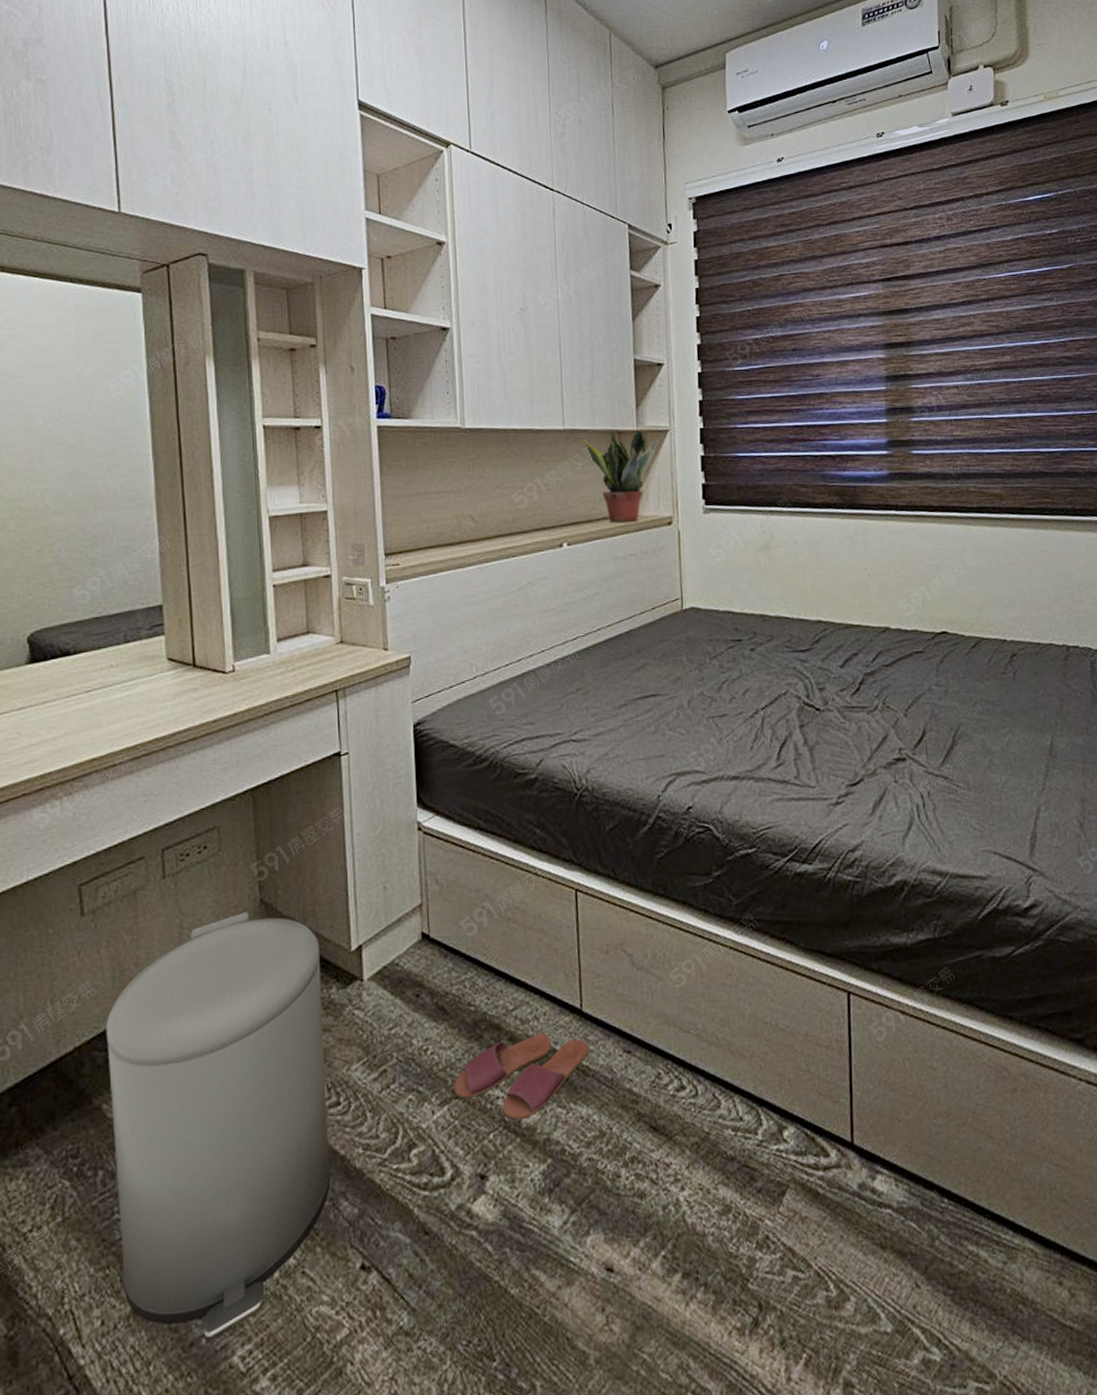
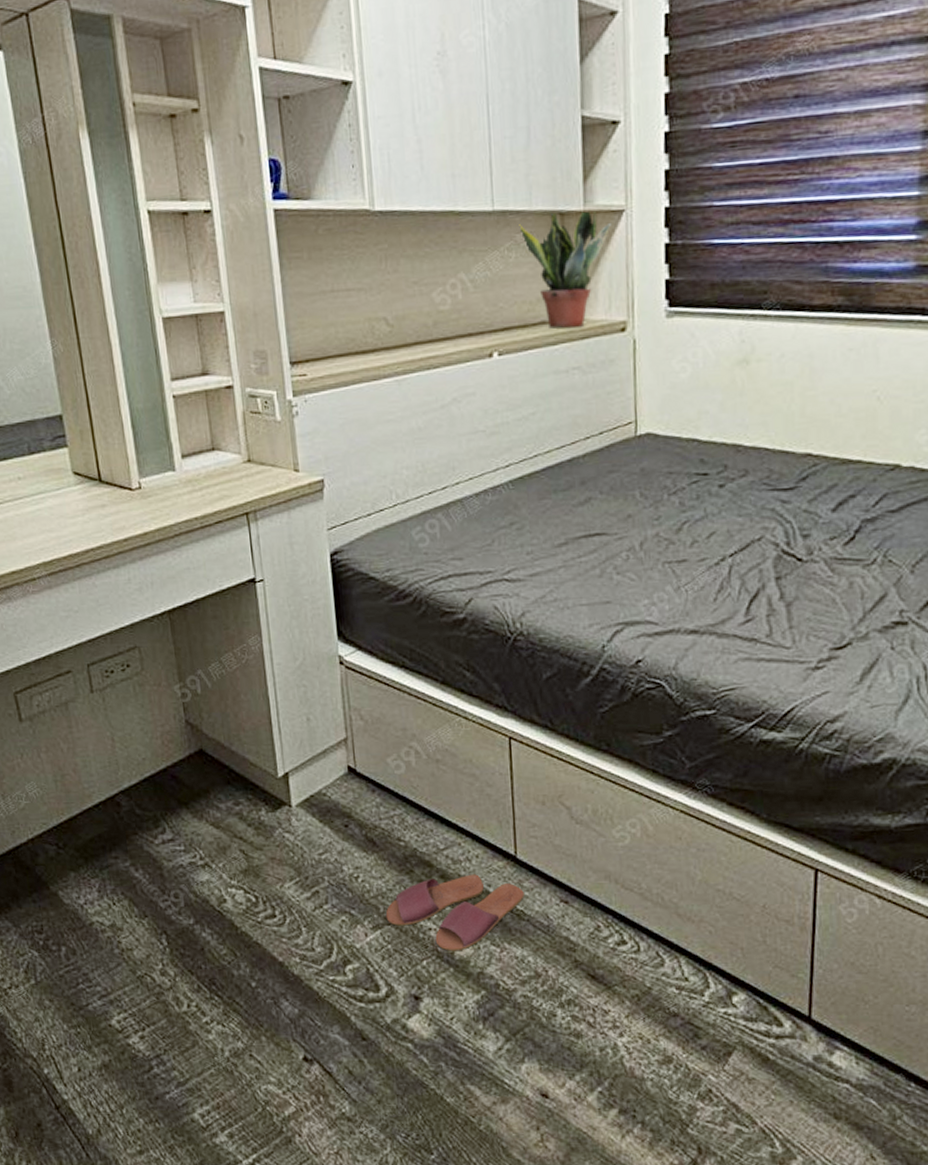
pedal bin: present [105,912,331,1342] -> none [53,731,271,1098]

